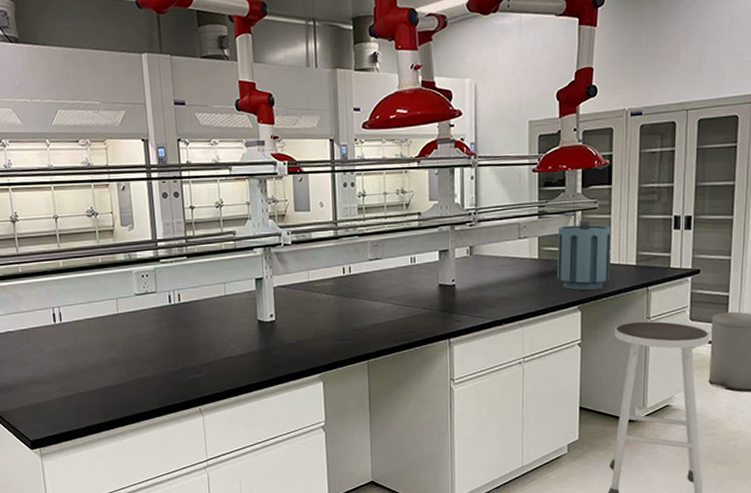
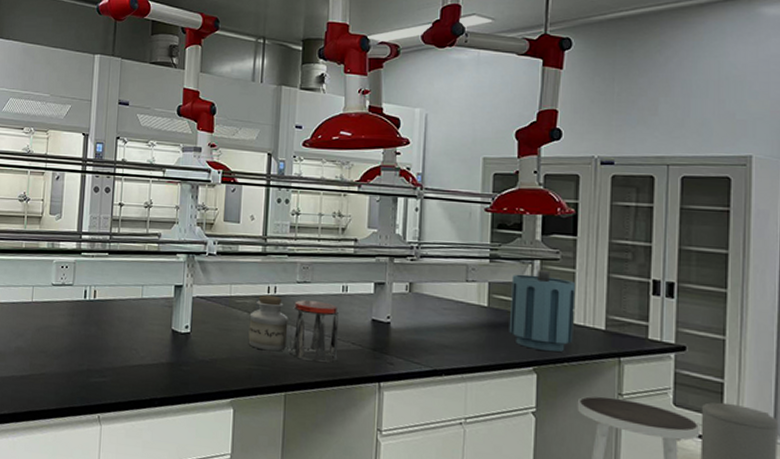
jar: none [328,275,366,327] -> present [248,294,288,352]
jar: none [366,274,412,330] -> present [288,300,338,362]

